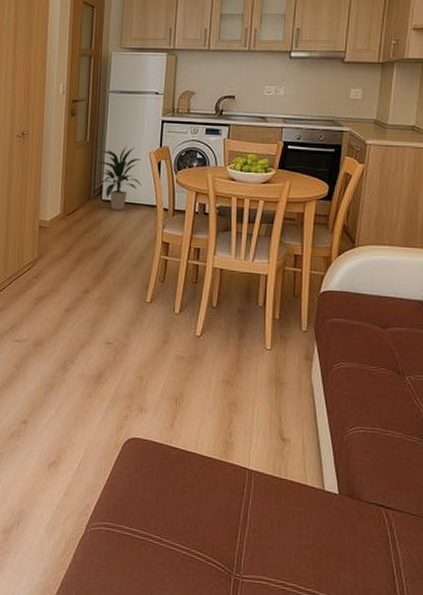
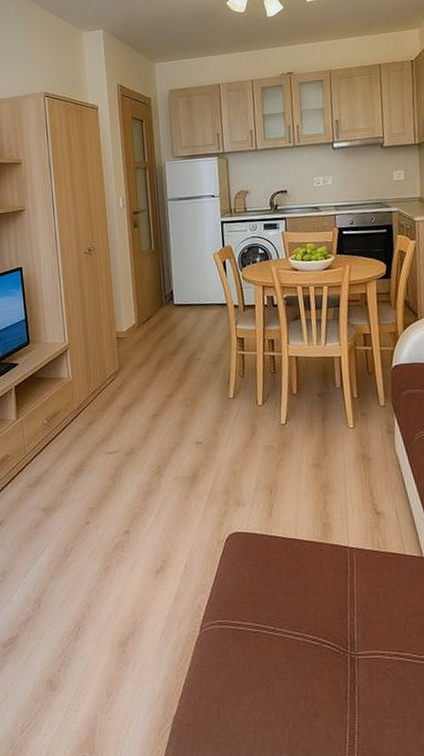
indoor plant: present [97,146,141,210] -> none [165,249,210,313]

